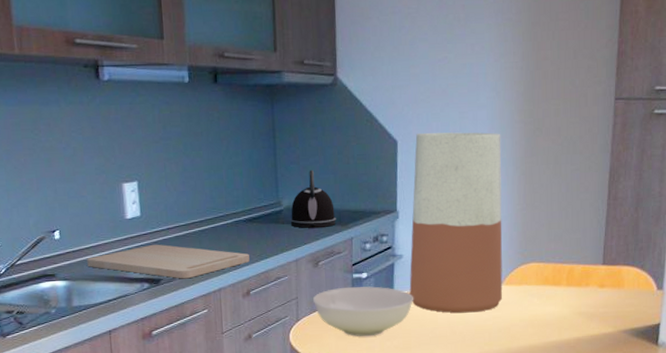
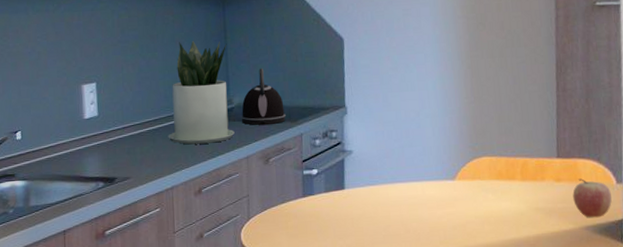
cutting board: present [87,244,250,279] -> none [45,143,202,178]
planter: none [214,139,284,247] -> present [168,40,235,145]
bowl: present [312,286,413,336] -> none [263,183,365,235]
vase: present [409,132,503,313] -> none [360,28,456,210]
fruit: none [614,285,651,322] -> present [572,178,612,218]

